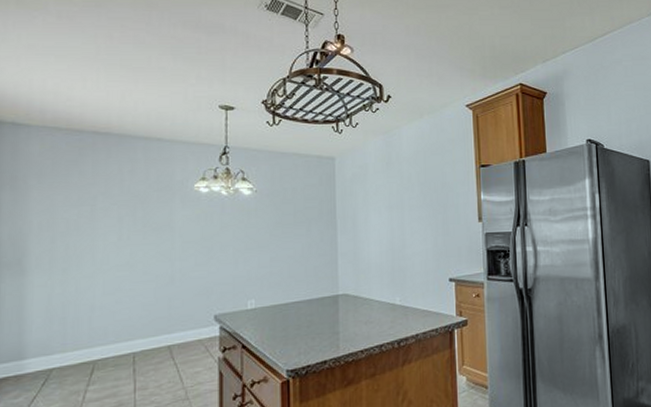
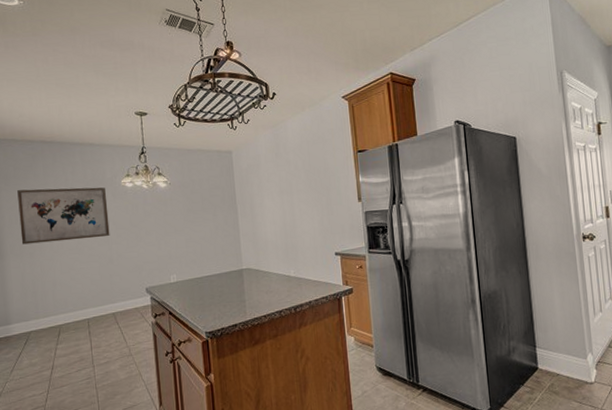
wall art: none [52,189,174,258] -> present [17,187,110,245]

